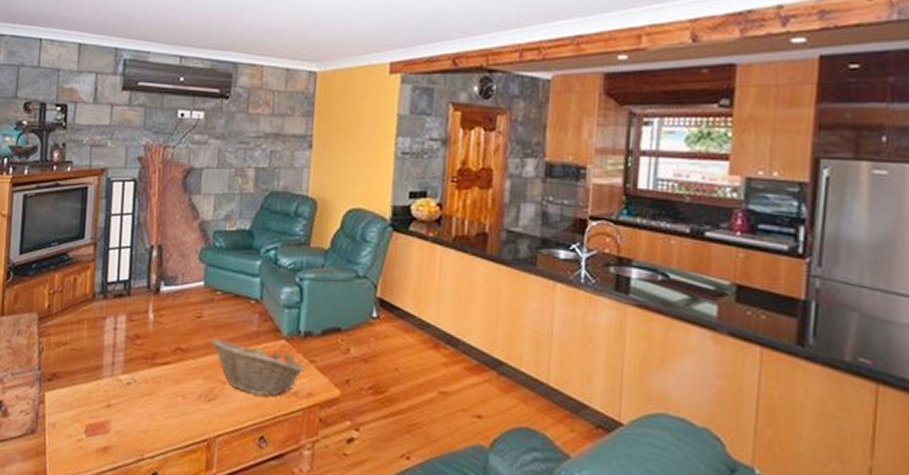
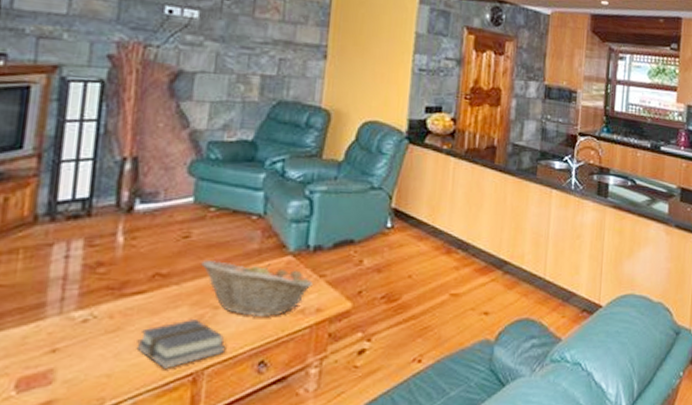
book: none [165,391,233,433] -> present [136,320,226,369]

